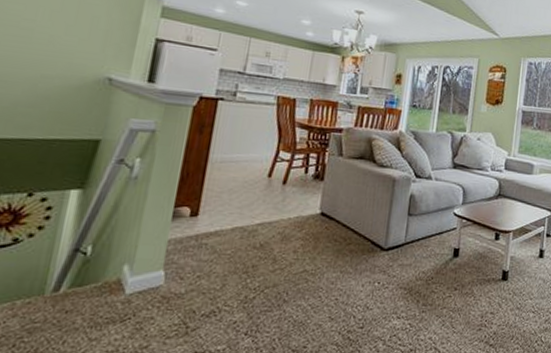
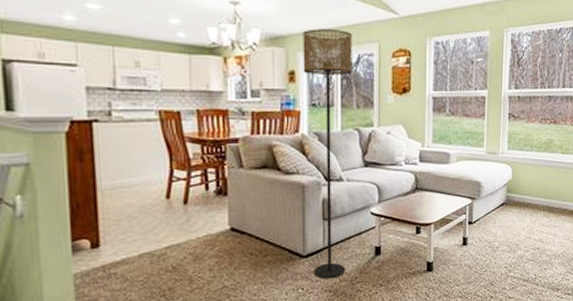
floor lamp: none [392,40,457,275] -> present [302,28,352,278]

